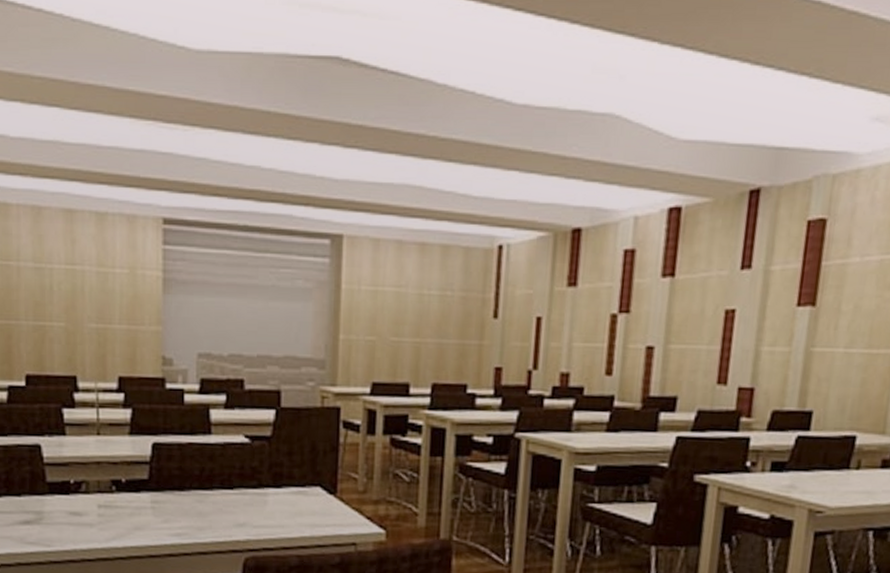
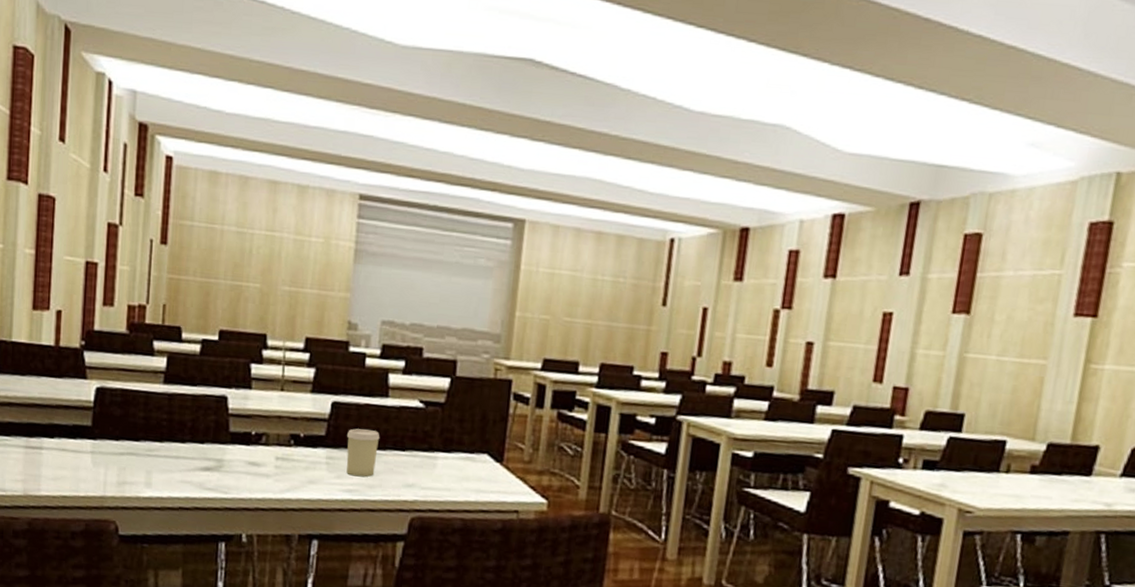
cup: none [170,469,206,520] -> present [346,428,380,477]

